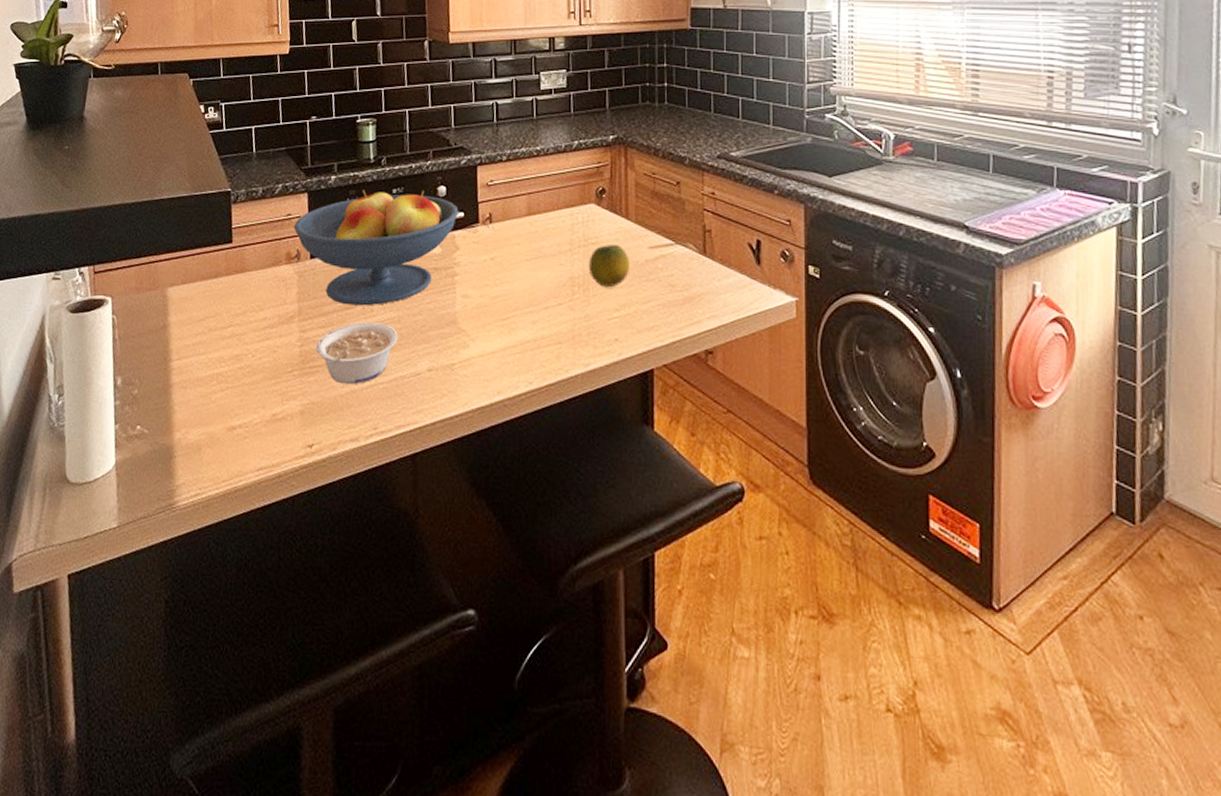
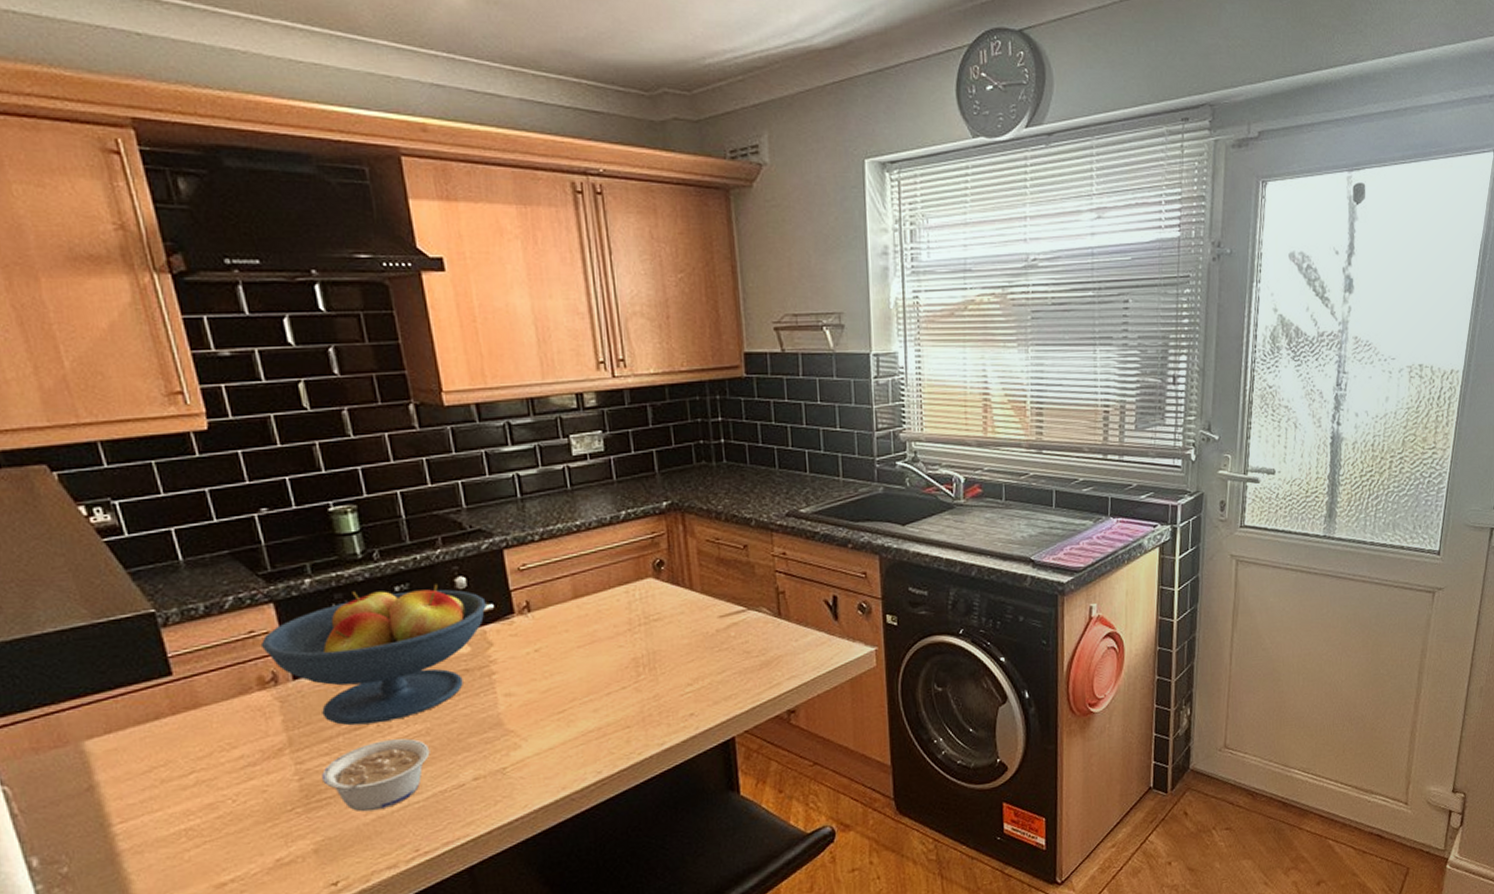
fruit: present [588,244,631,288] -> none [652,617,700,664]

